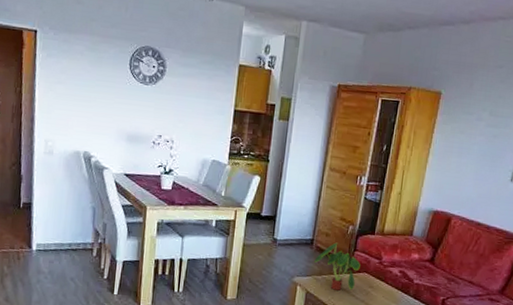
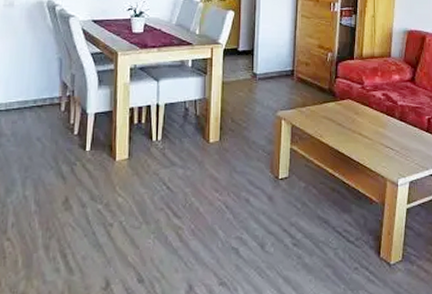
plant: present [314,242,361,291] -> none [297,71,343,121]

